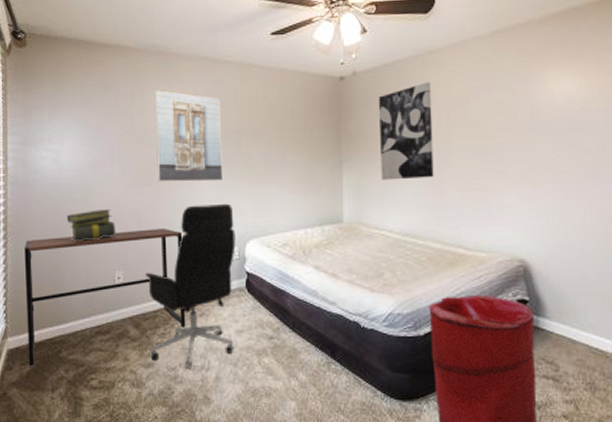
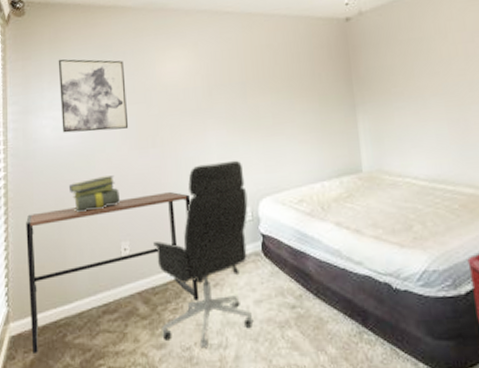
wall art: none [59,93,127,167] -> present [58,59,129,133]
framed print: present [155,90,223,182] -> none [155,47,230,143]
wall art: present [378,82,434,180] -> none [388,15,457,123]

